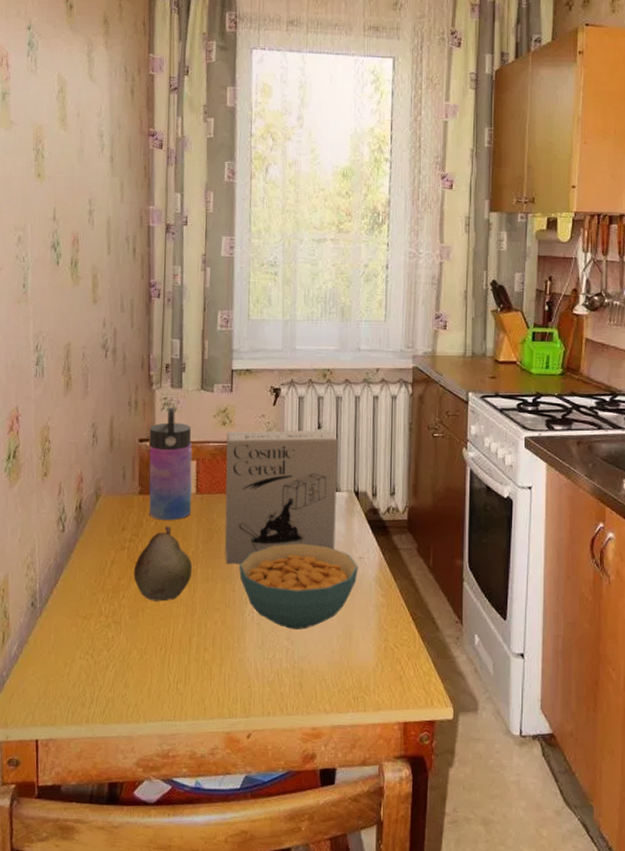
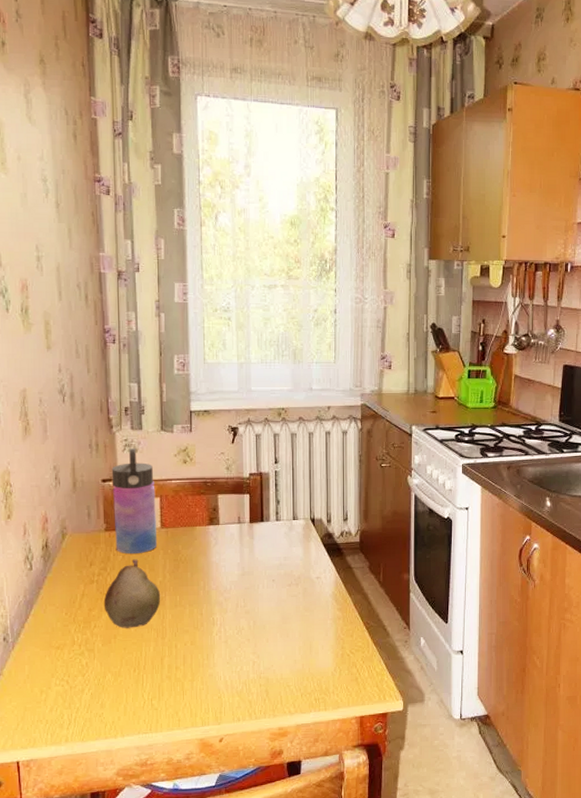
cereal box: present [224,430,337,565] -> none [187,464,294,591]
cereal bowl: present [238,543,358,630] -> none [205,567,316,644]

